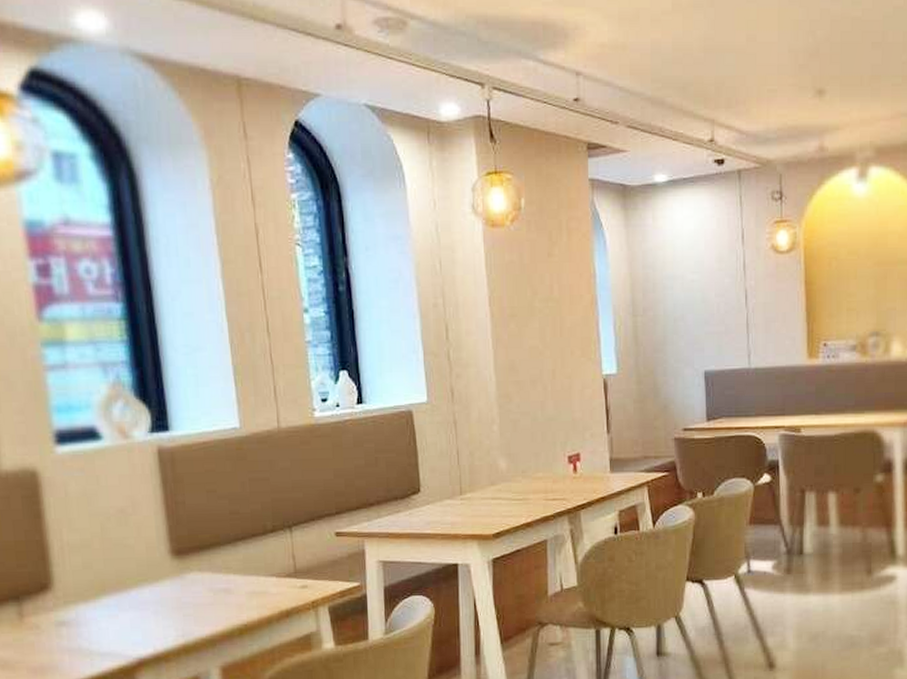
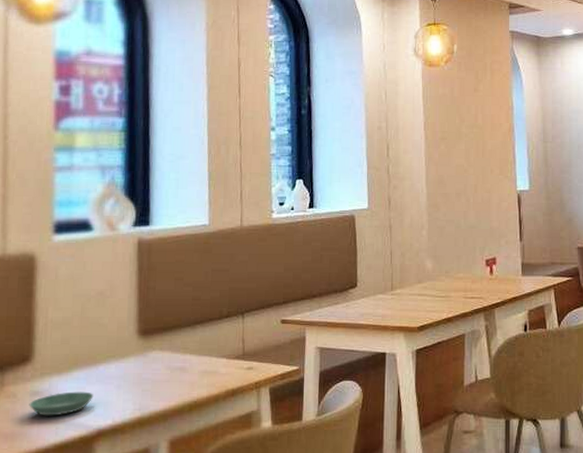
saucer: none [55,619,129,648] -> present [29,391,94,416]

